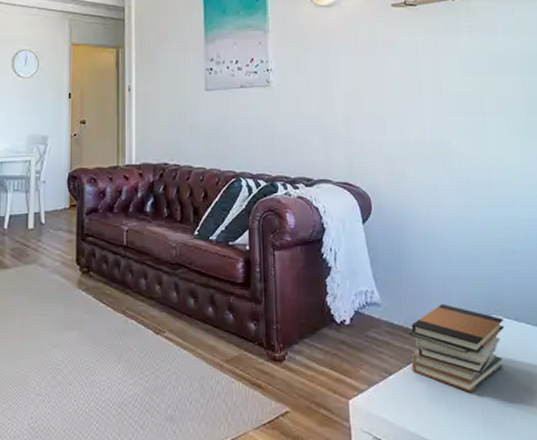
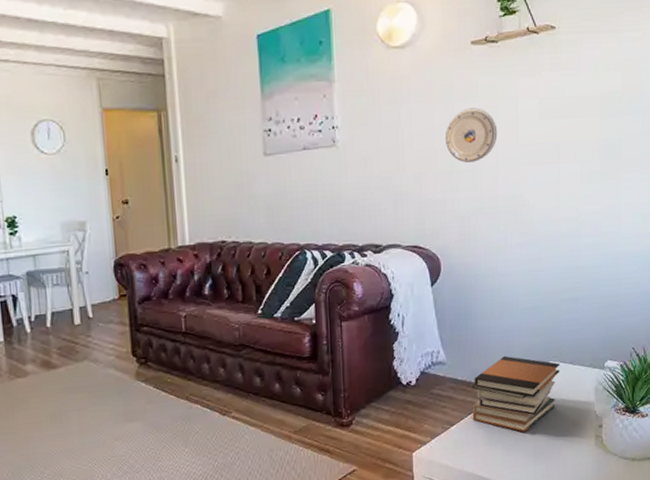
plate: none [371,60,421,110] -> present [446,108,498,164]

